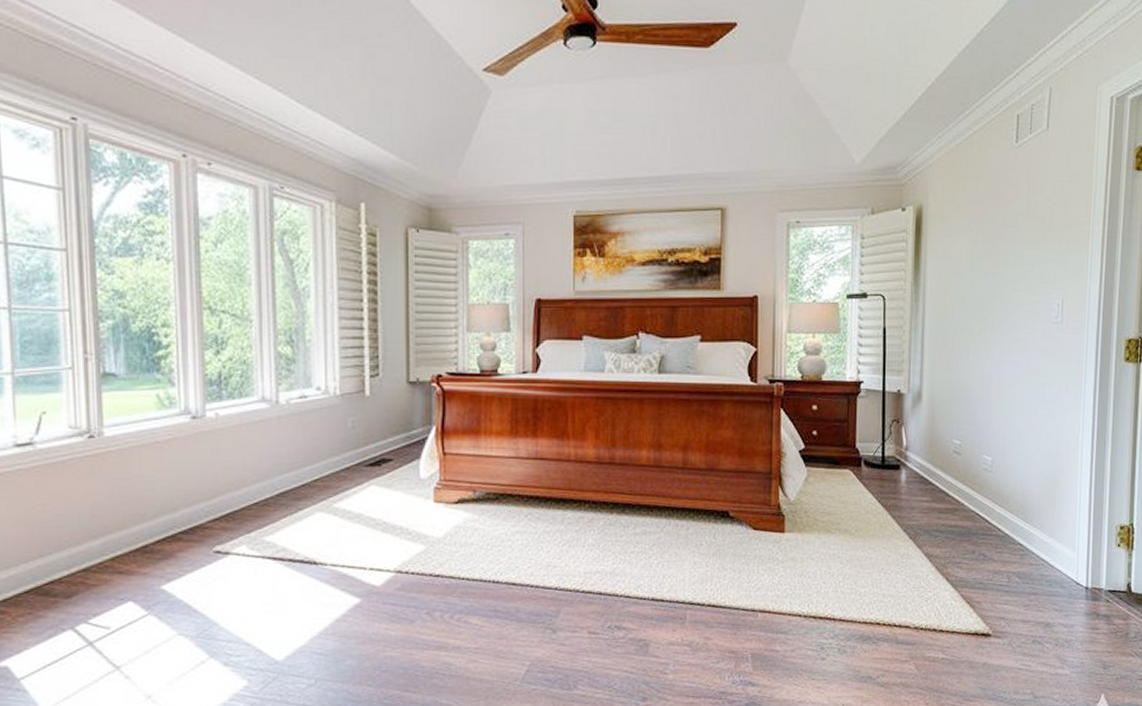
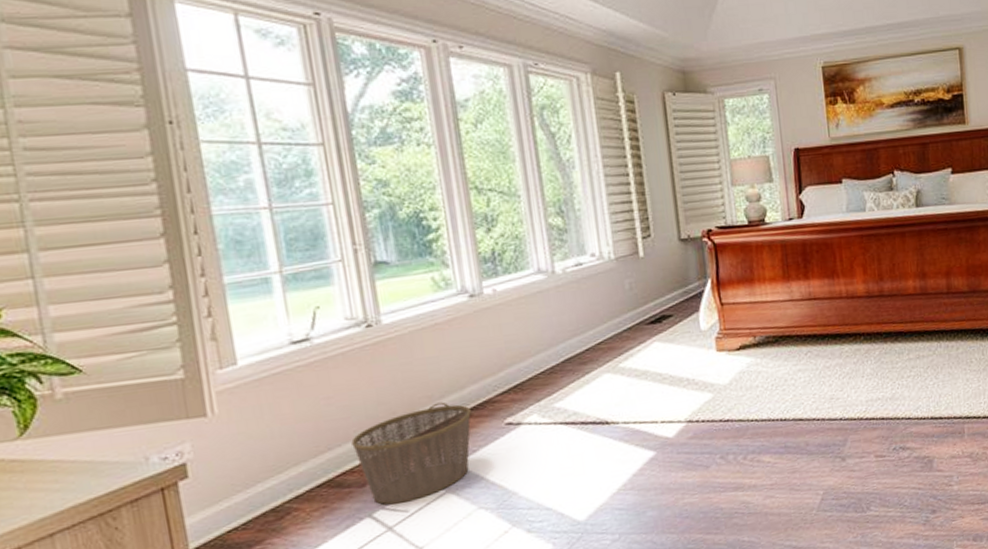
basket: none [62,522,181,620] -> present [351,402,471,505]

